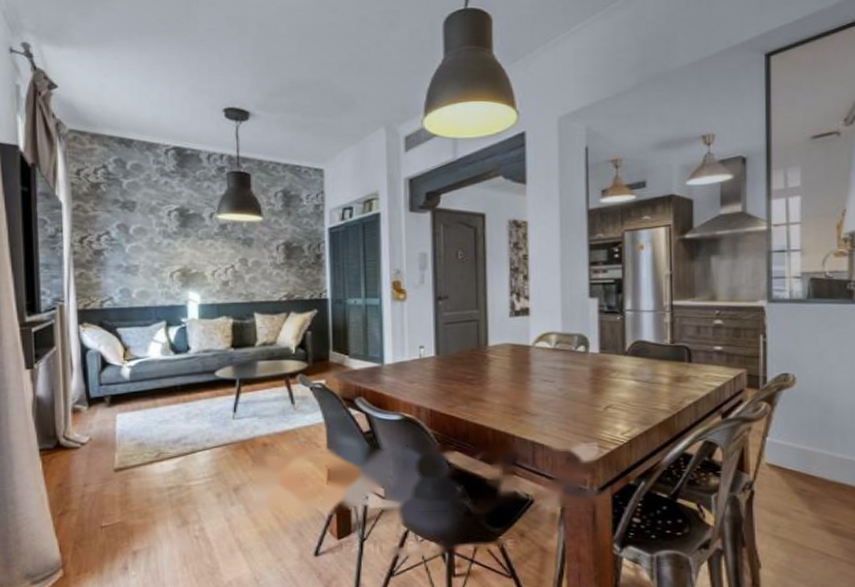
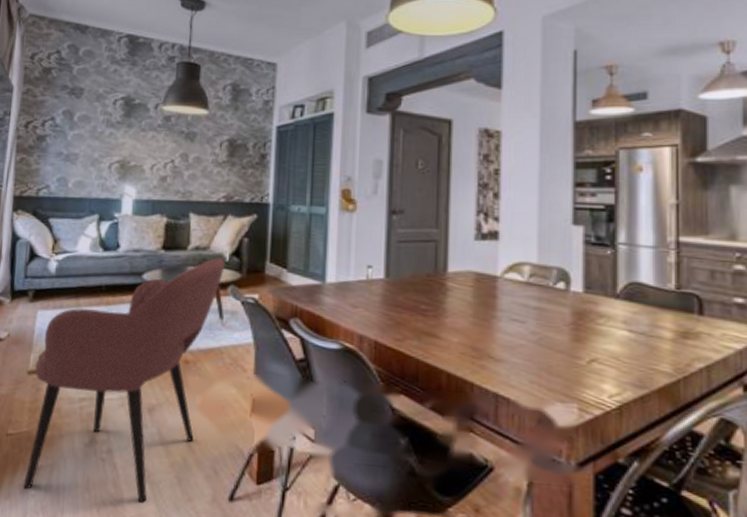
armchair: none [121,351,292,572] -> present [23,258,225,503]

